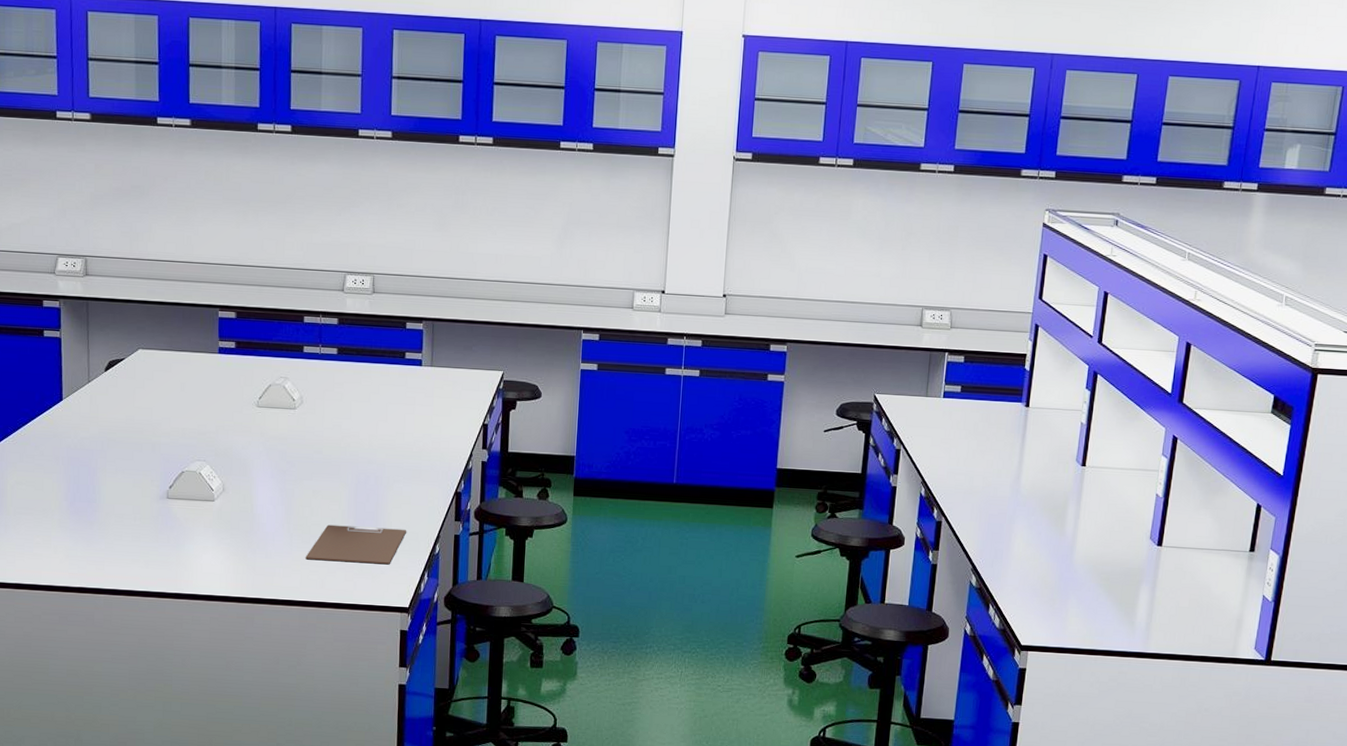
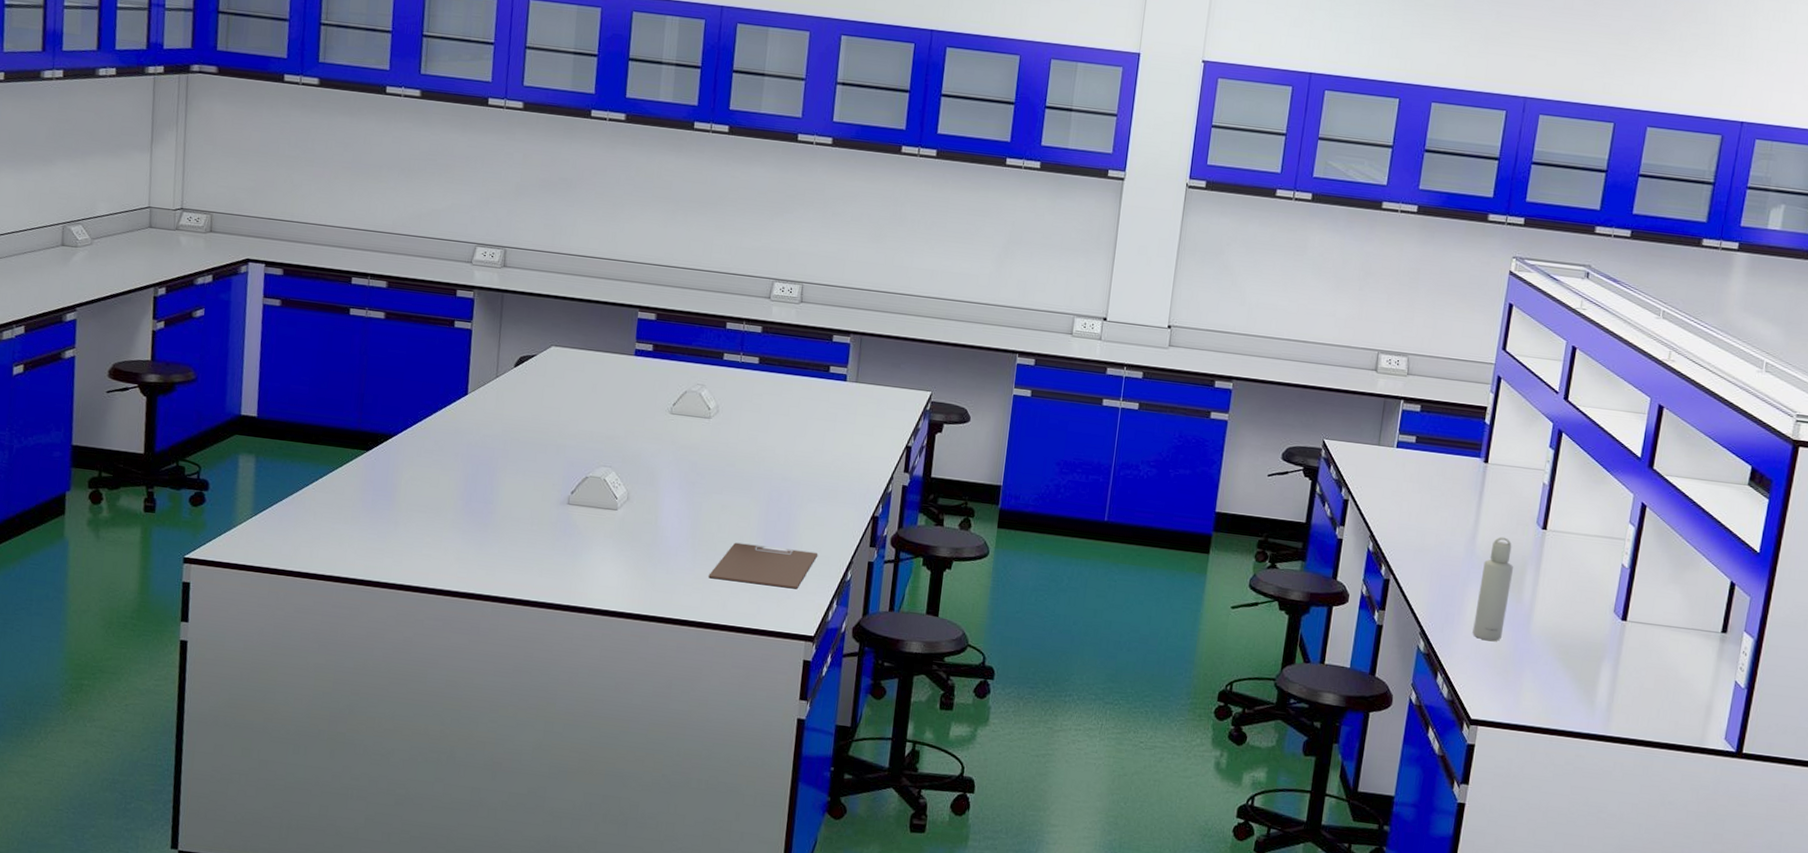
bottle: none [1020,475,1056,573] -> present [1472,536,1513,641]

